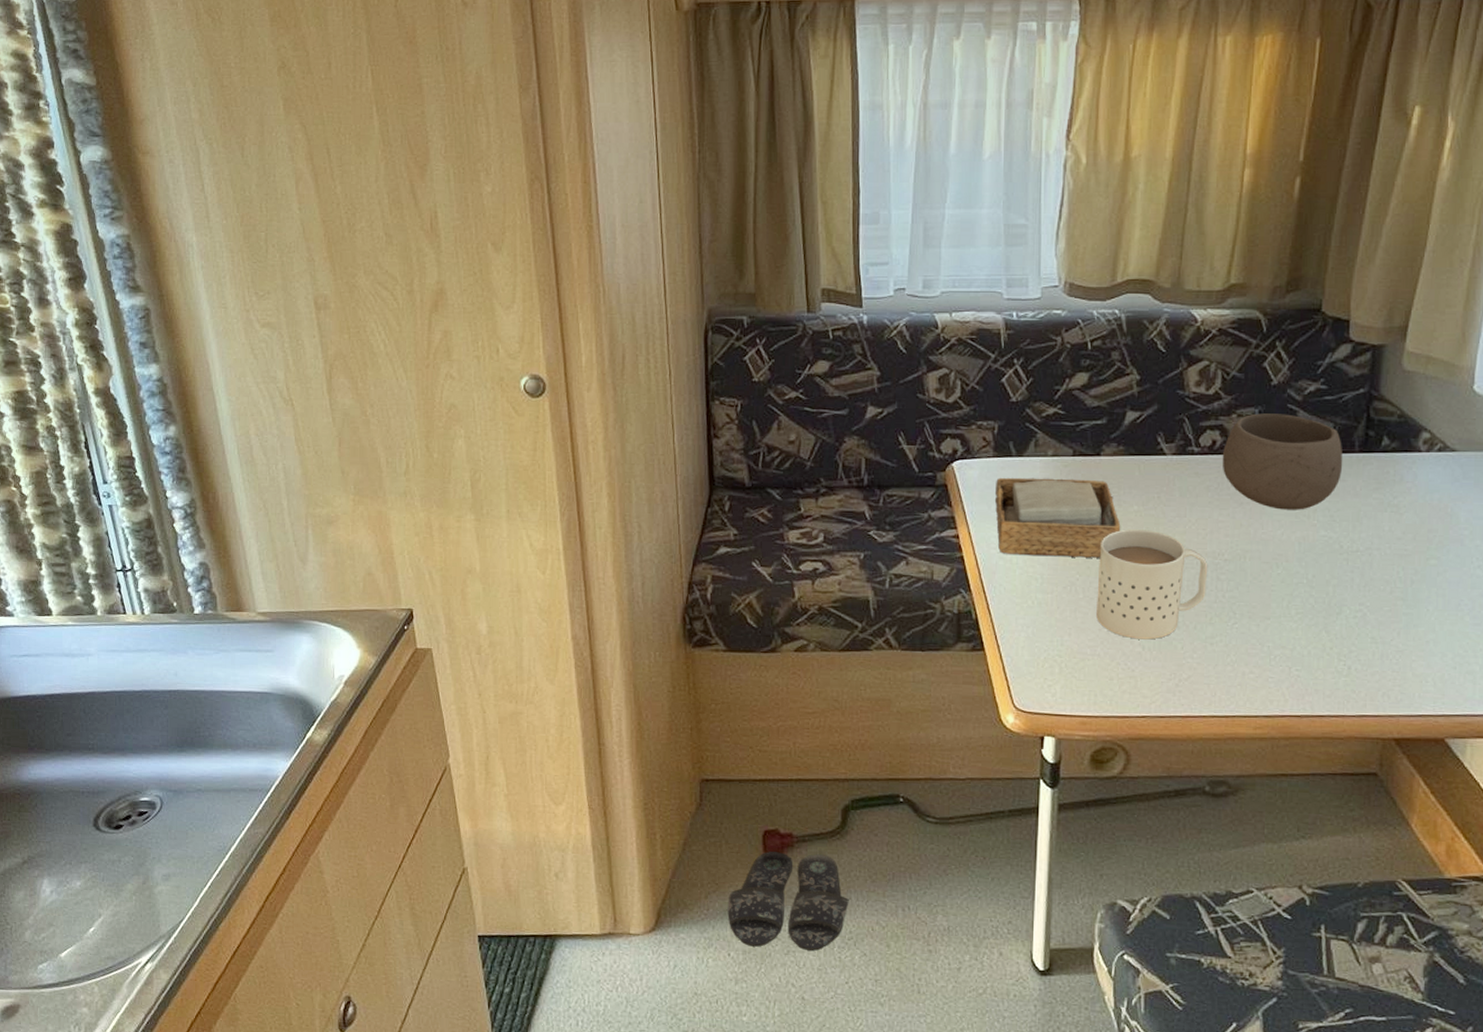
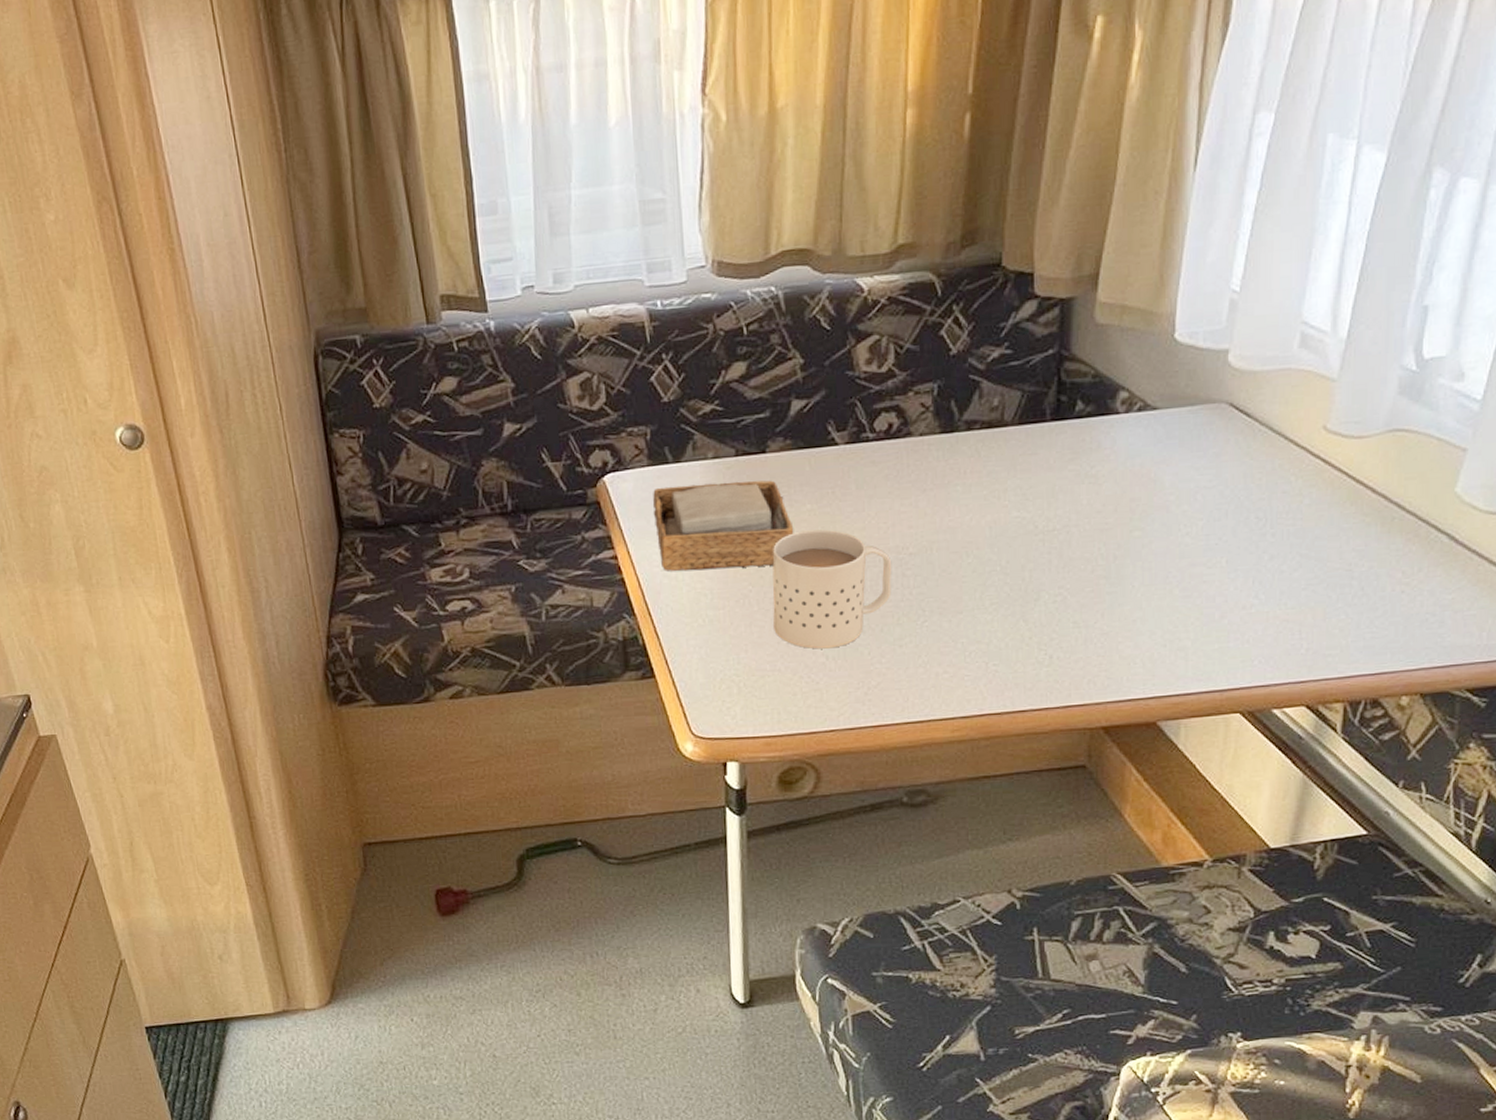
slippers: present [727,851,849,951] -> none [405,908,534,1009]
bowl: present [1222,413,1343,510] -> none [900,386,1034,493]

